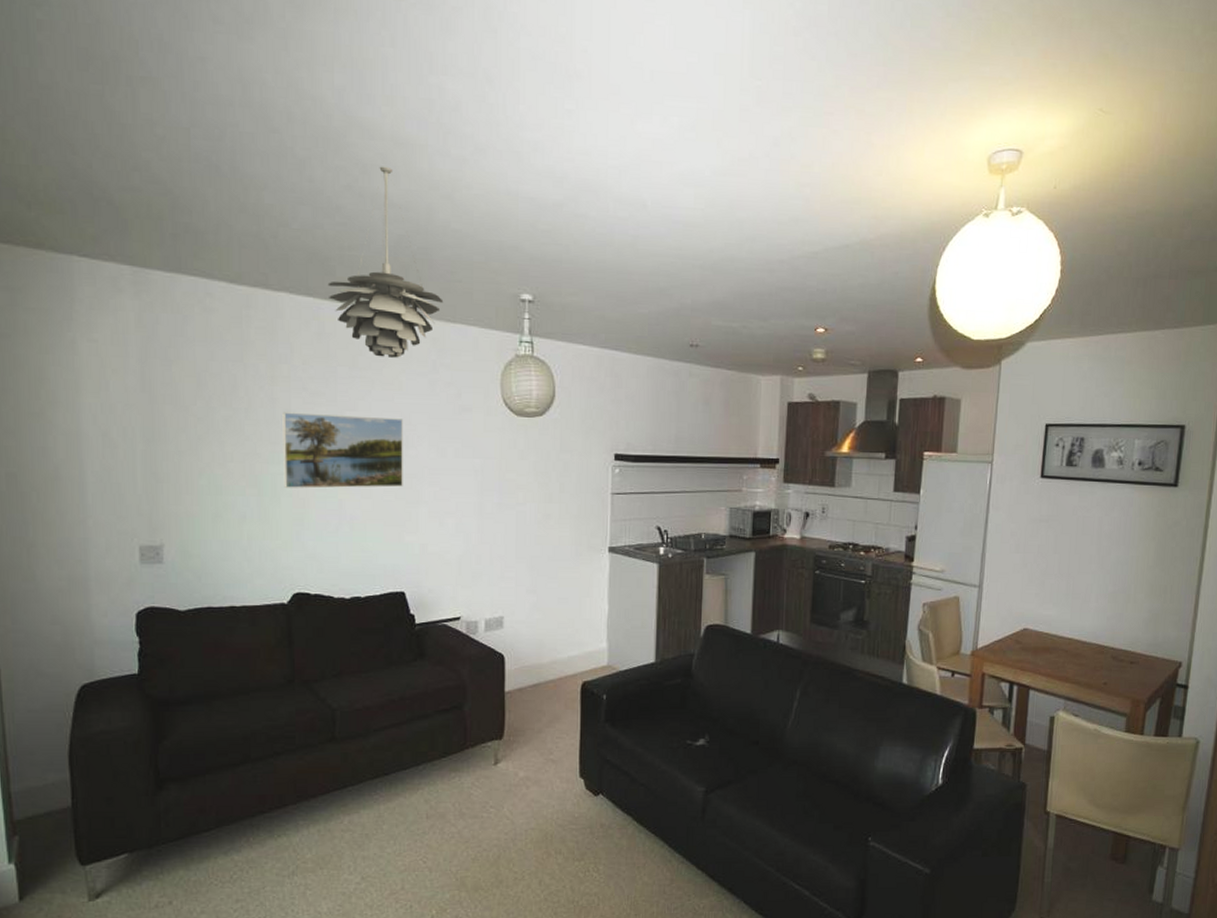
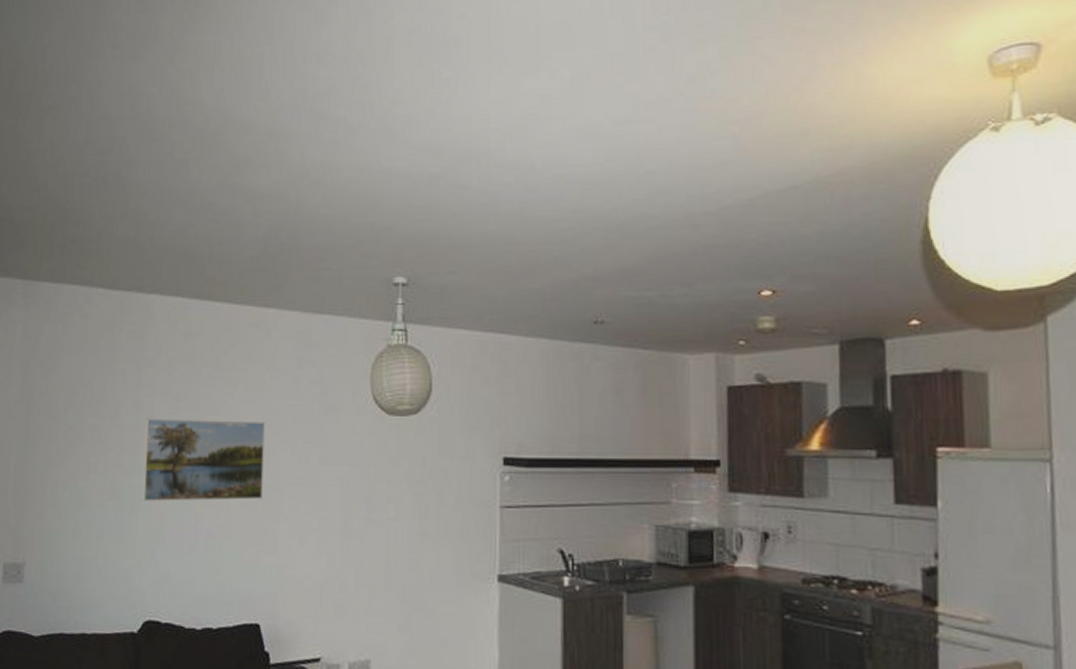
pendant light: present [327,166,444,358] -> none [197,159,311,355]

